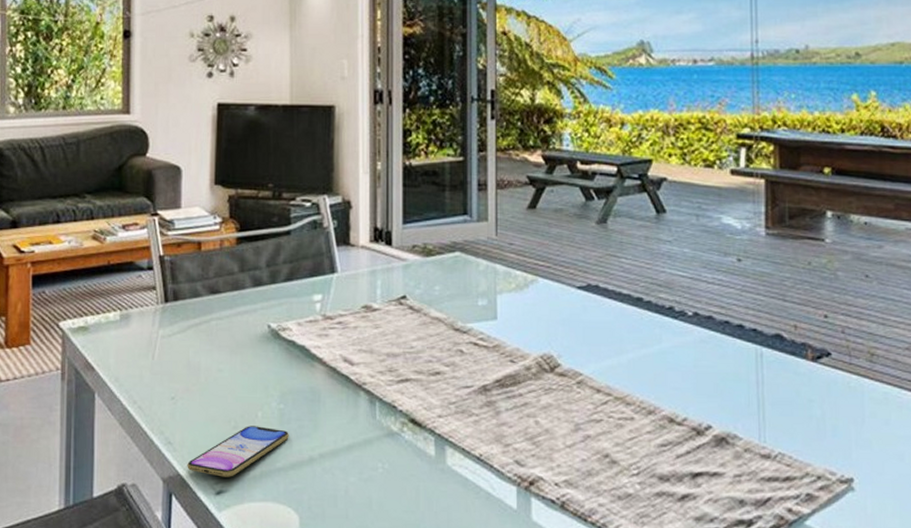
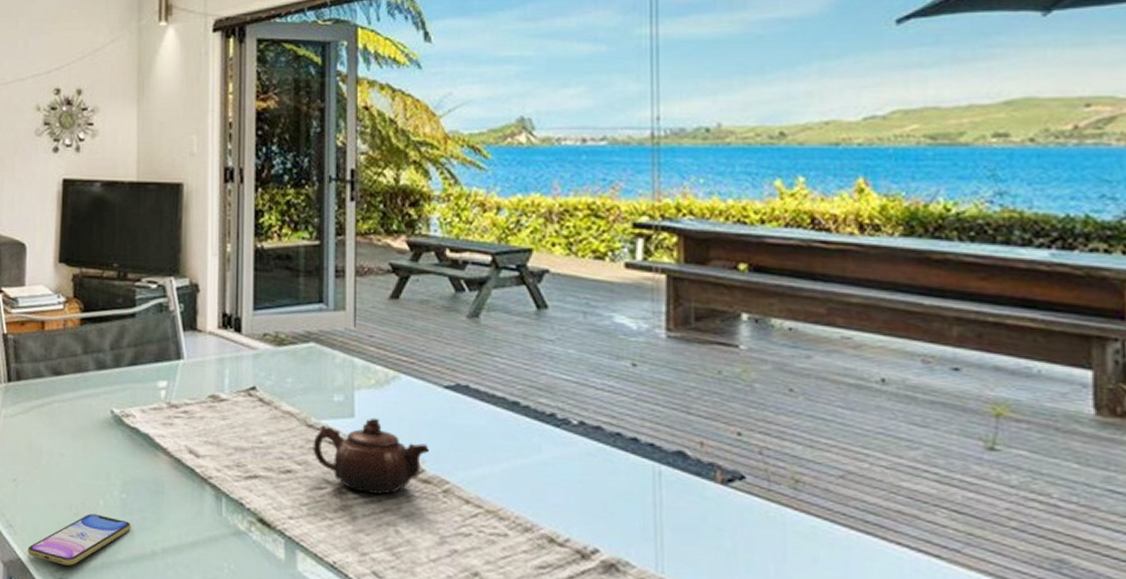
teapot: none [460,319,565,389] -> present [313,417,430,495]

